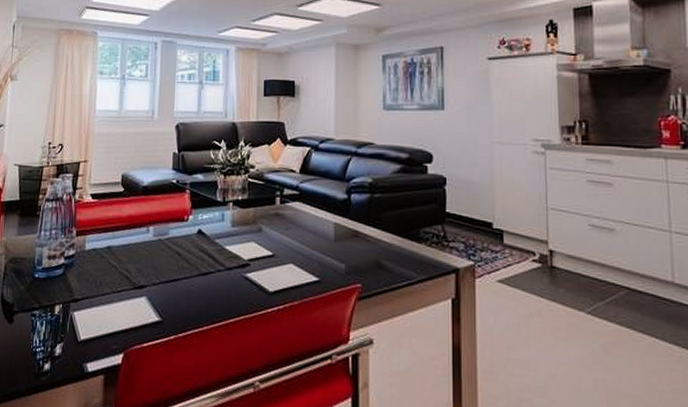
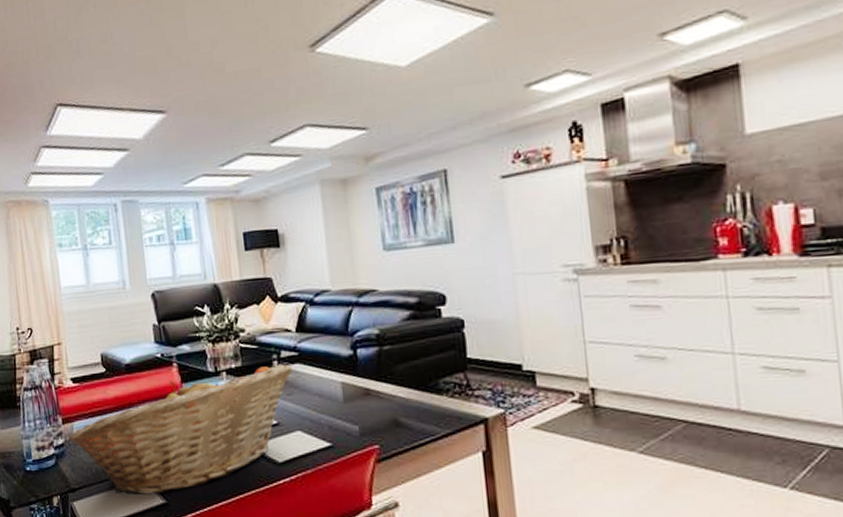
fruit basket: none [79,200,292,311] -> present [68,364,292,494]

